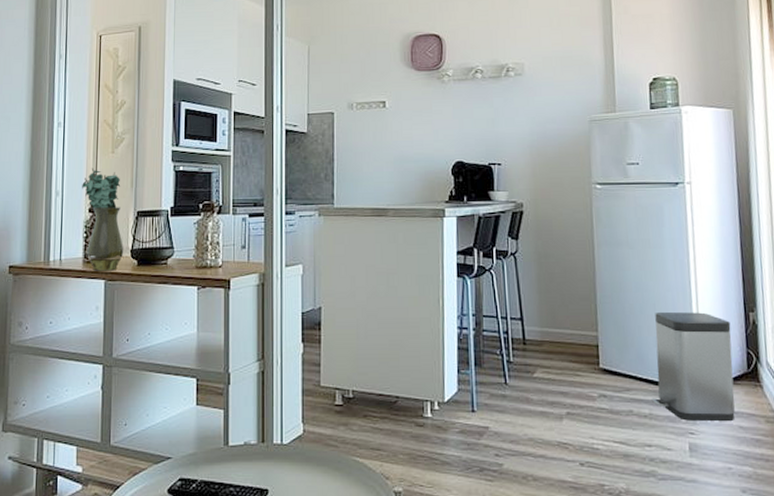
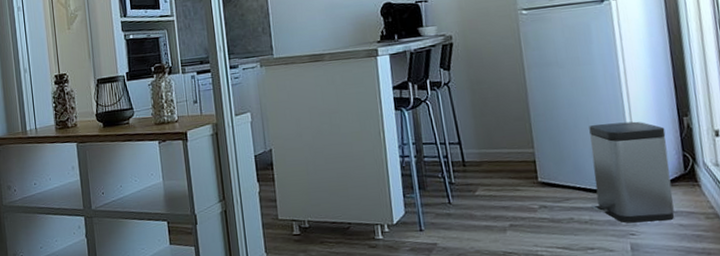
vase: present [82,168,123,271] -> none [46,44,90,136]

